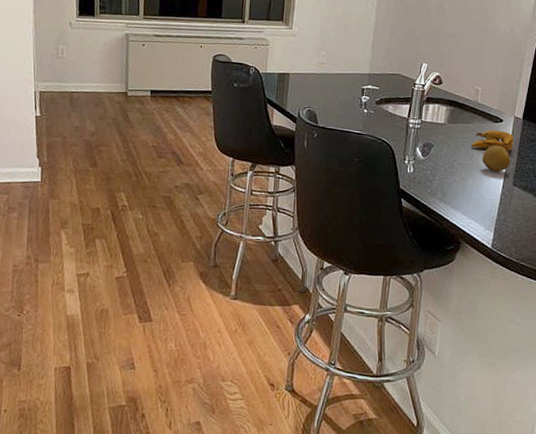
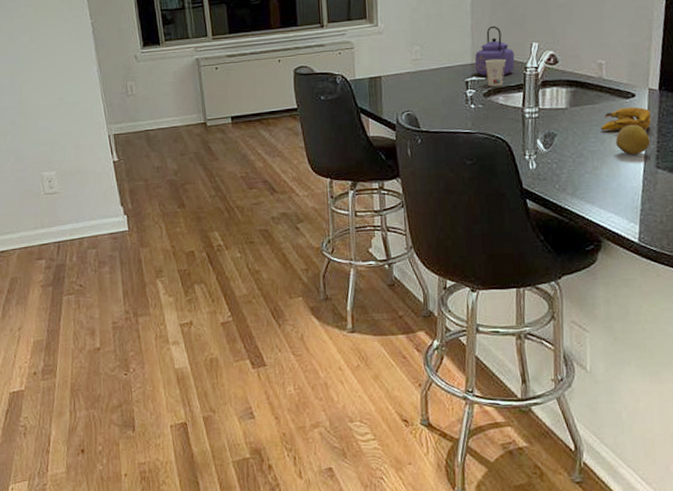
kettle: none [371,43,406,88] -> present [474,25,515,76]
cup: none [380,72,398,97] -> present [486,58,506,87]

